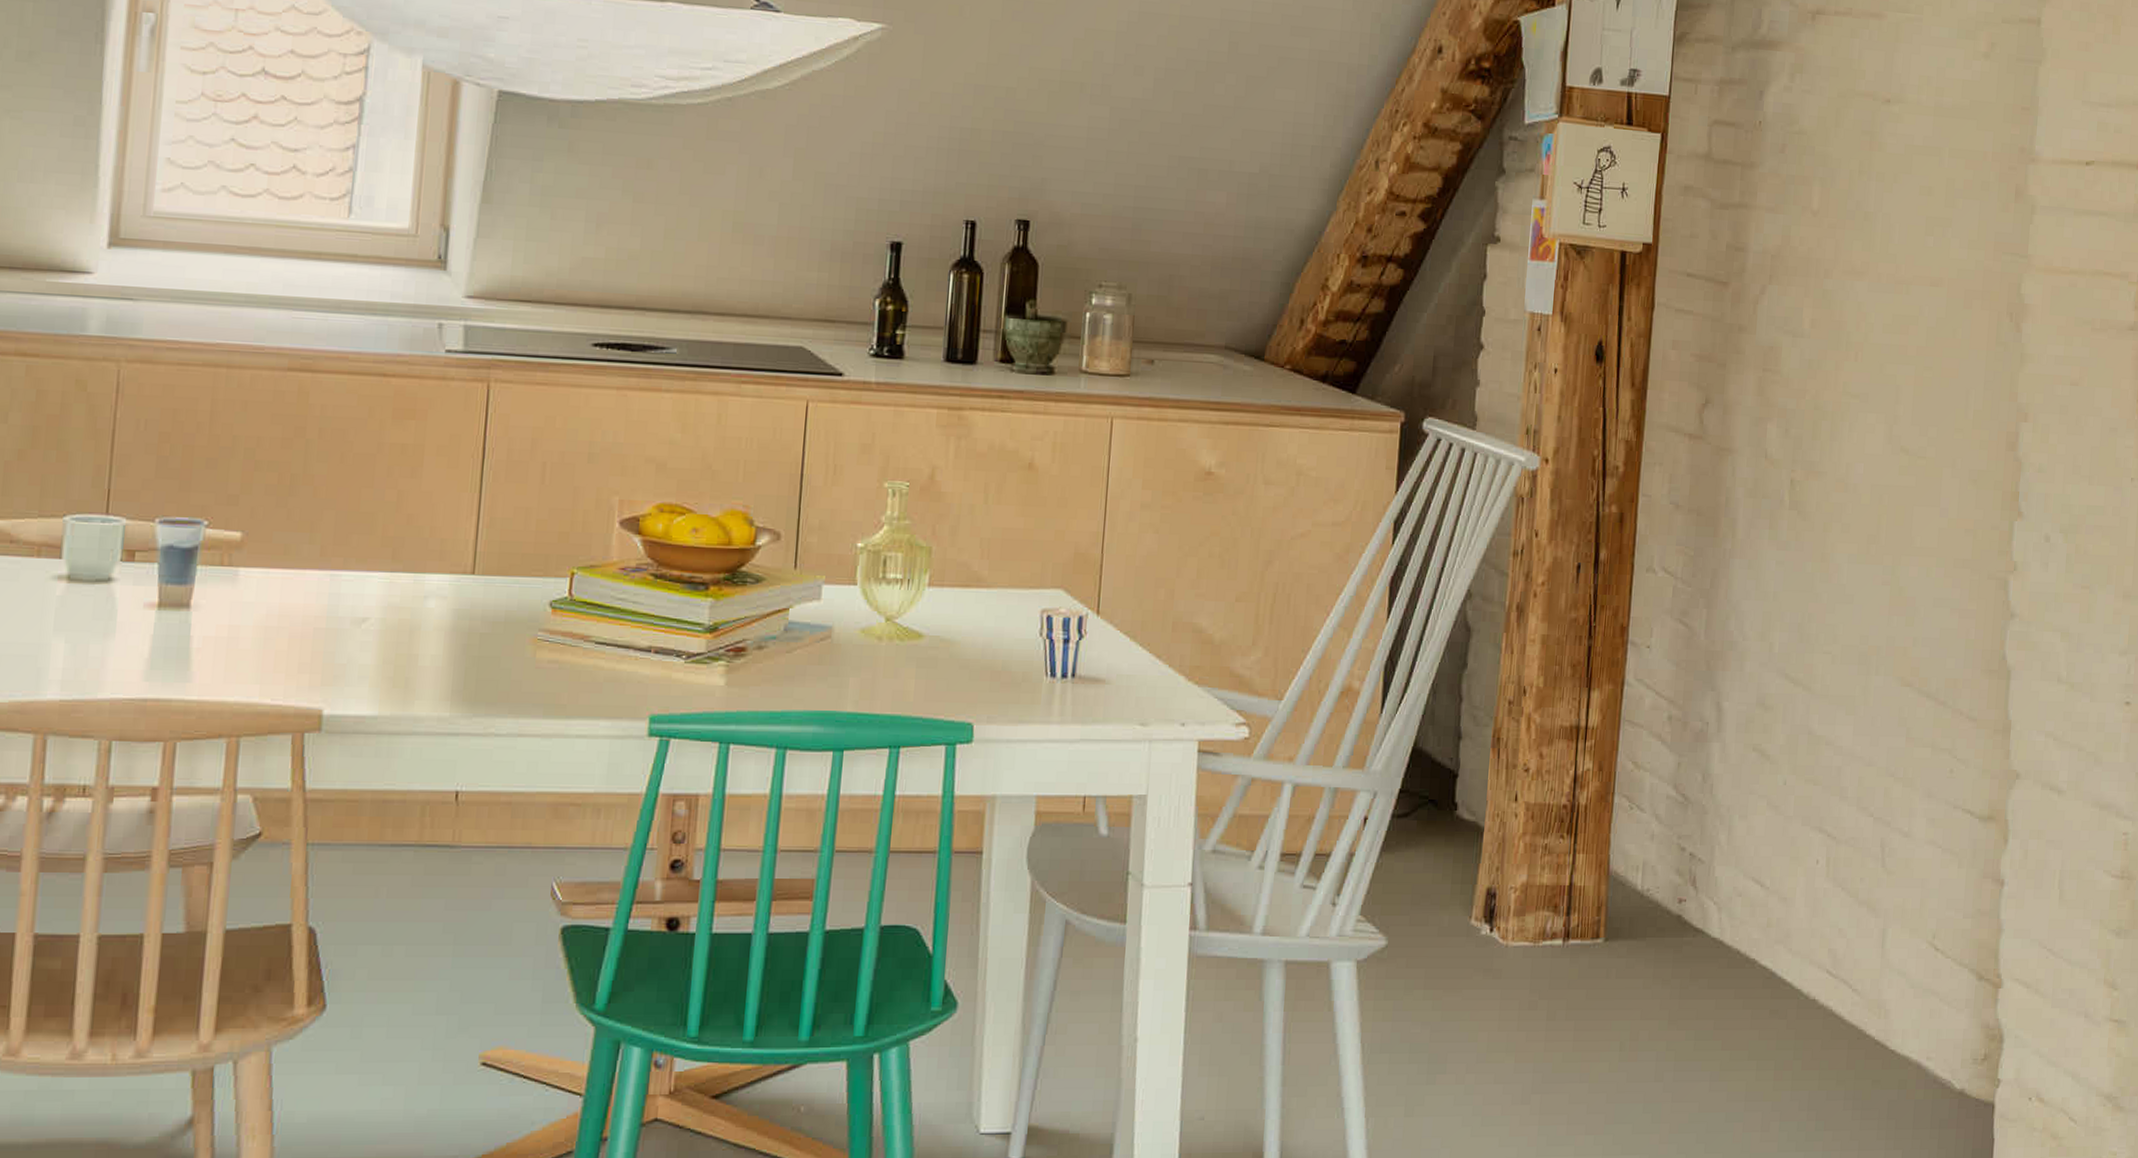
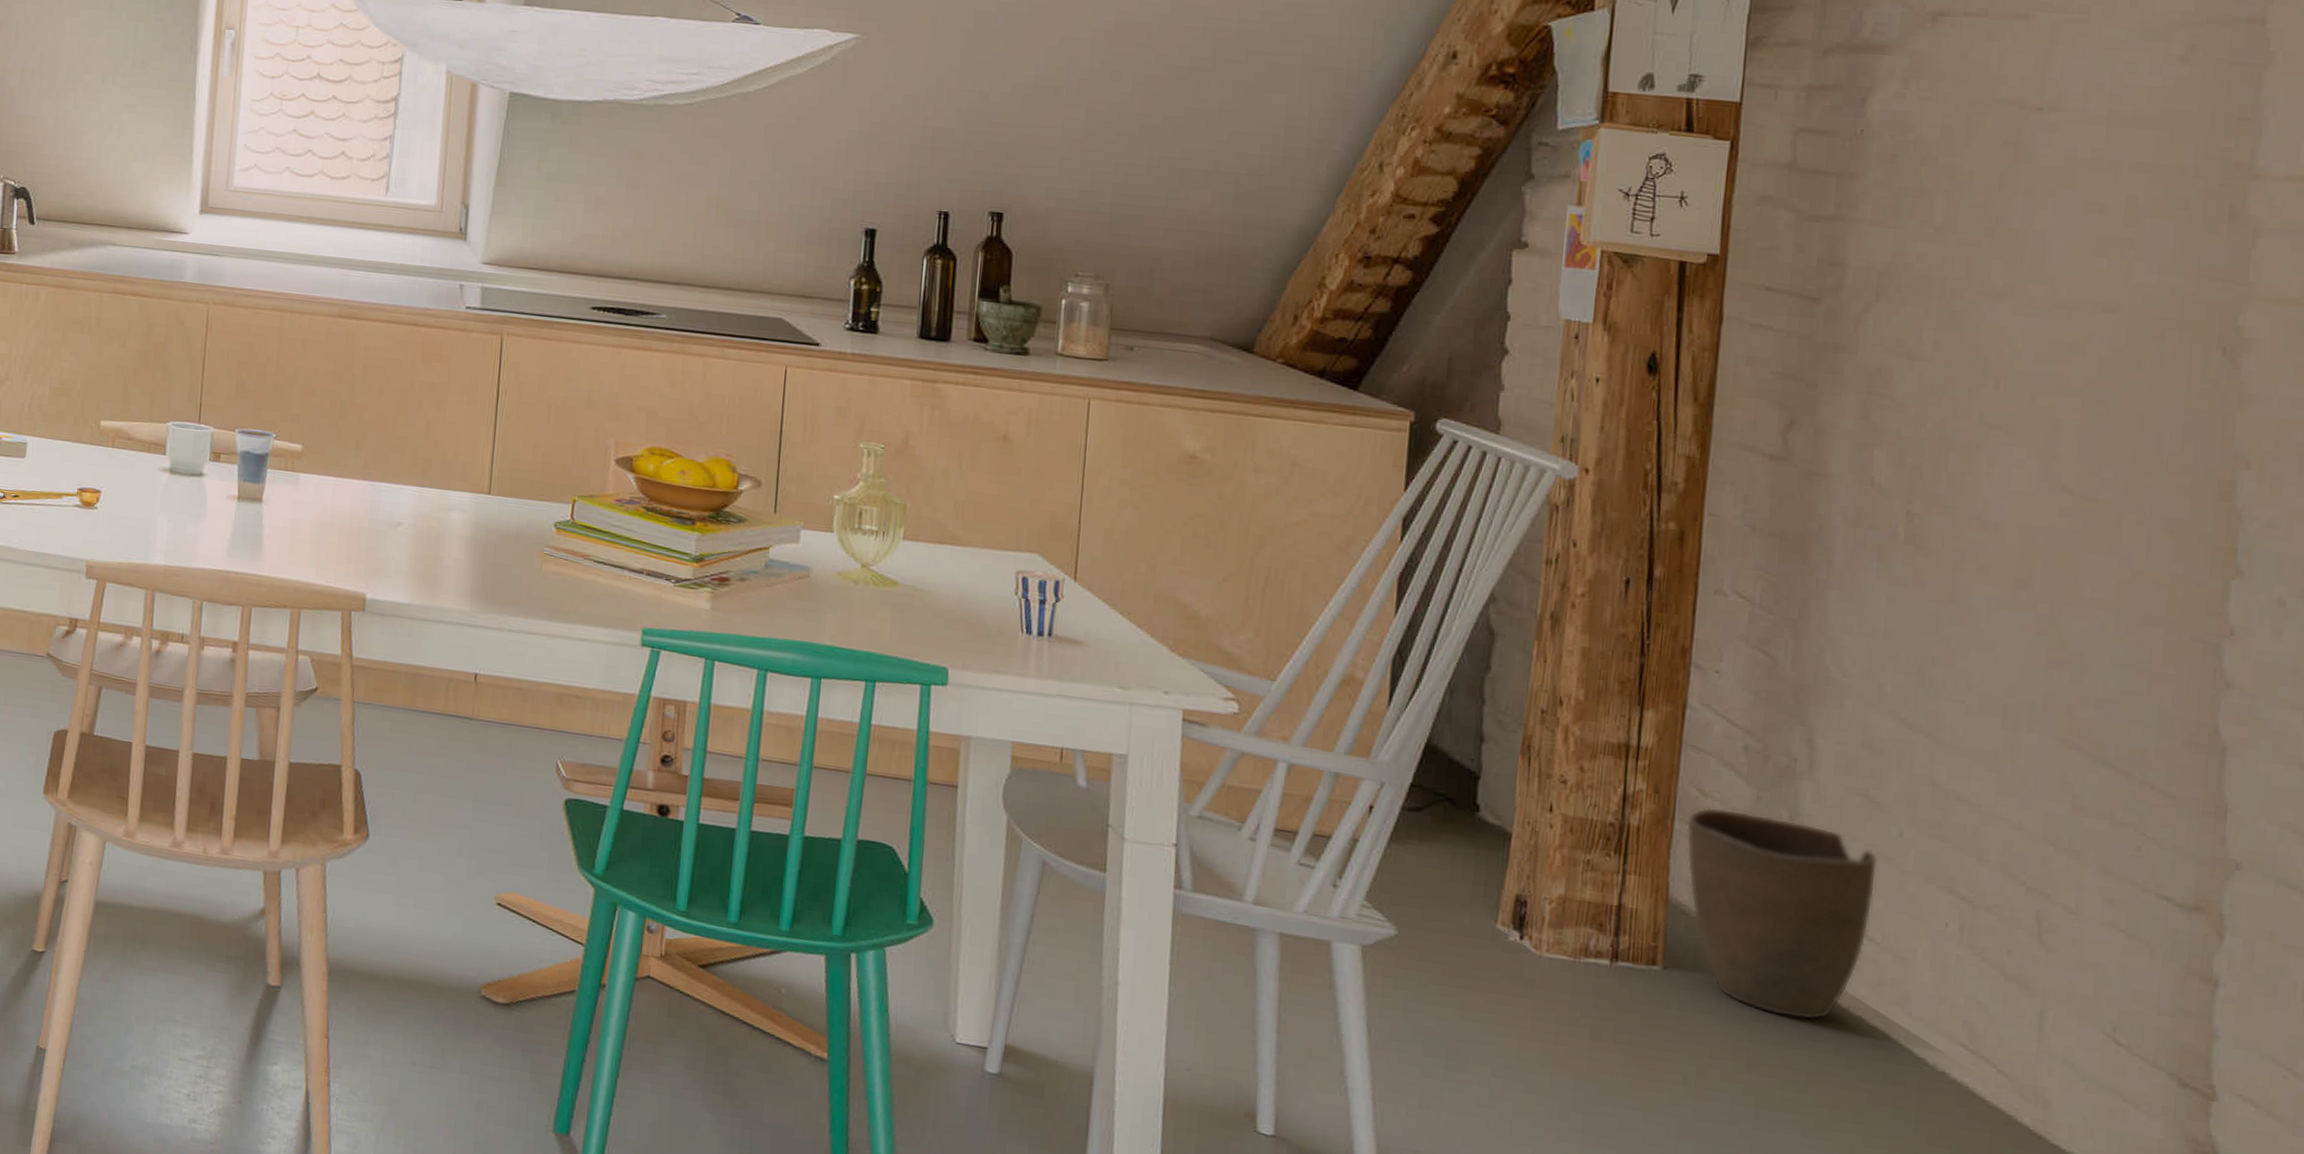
vase: none [1623,777,1769,970] -> present [1686,807,1879,1020]

